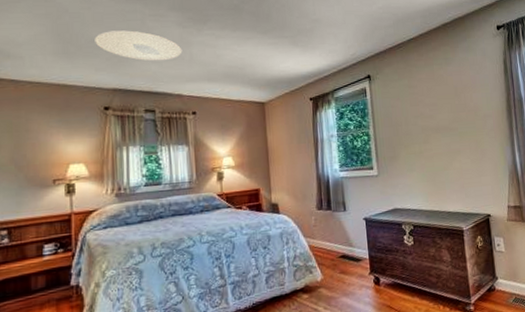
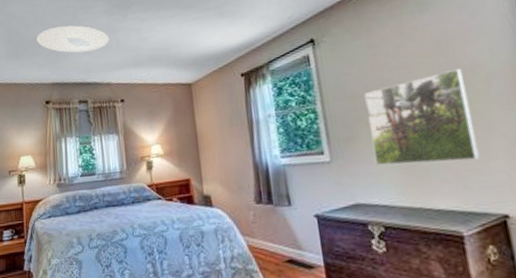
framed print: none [405,110,476,179] -> present [364,69,480,166]

